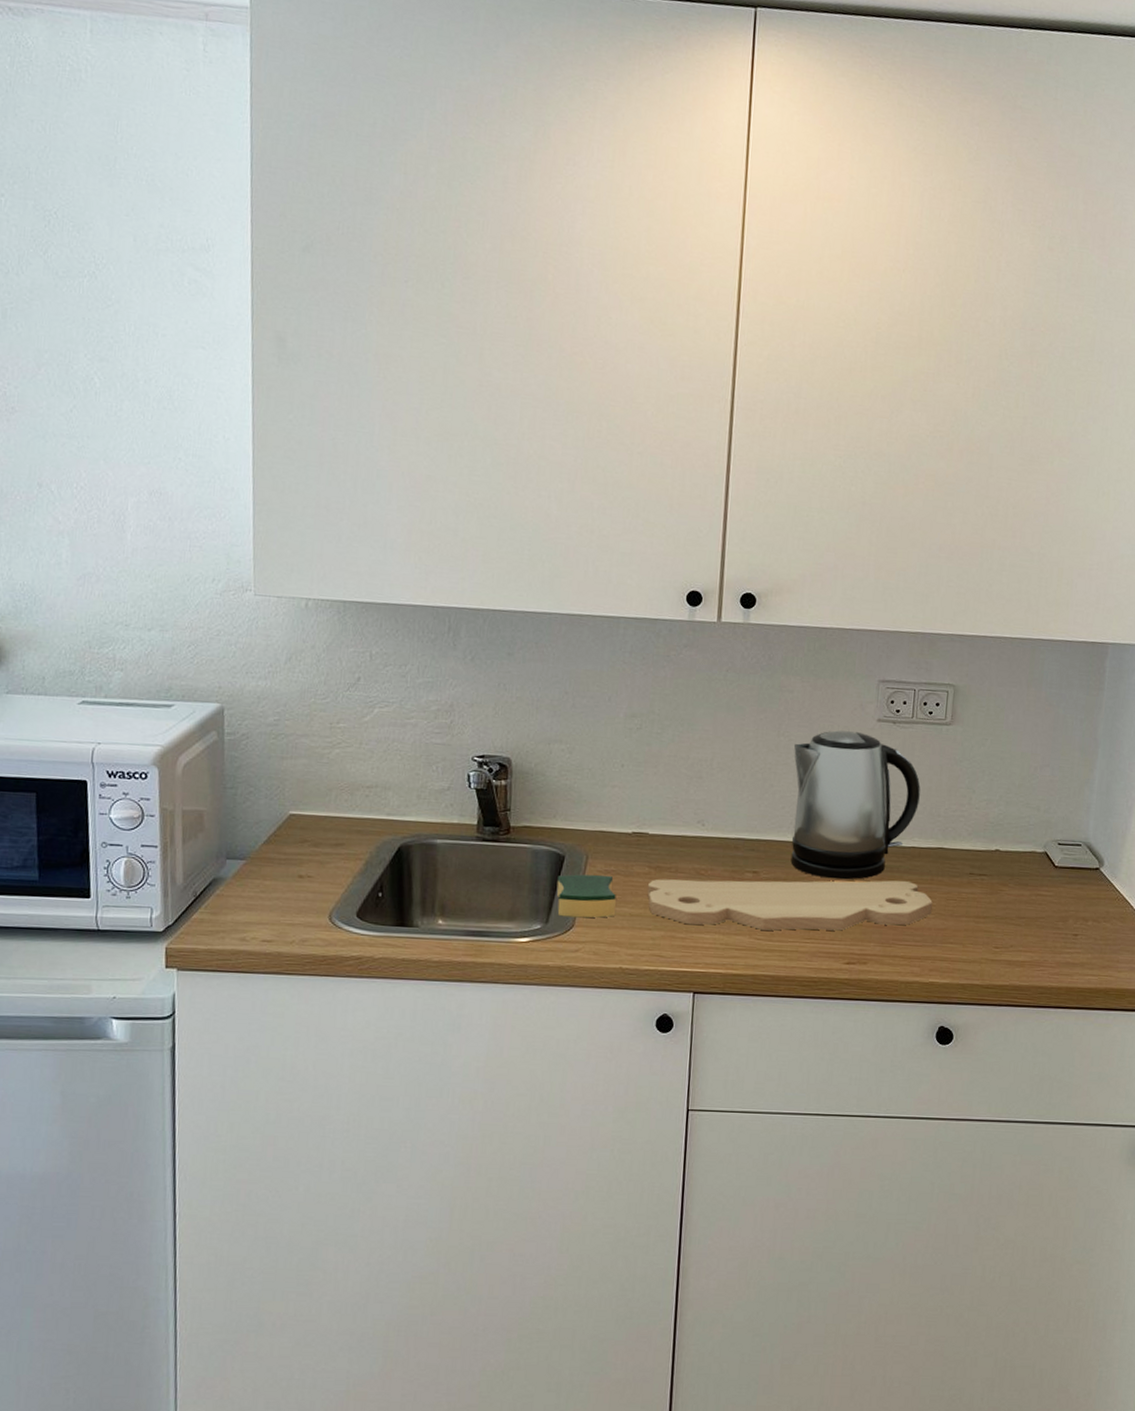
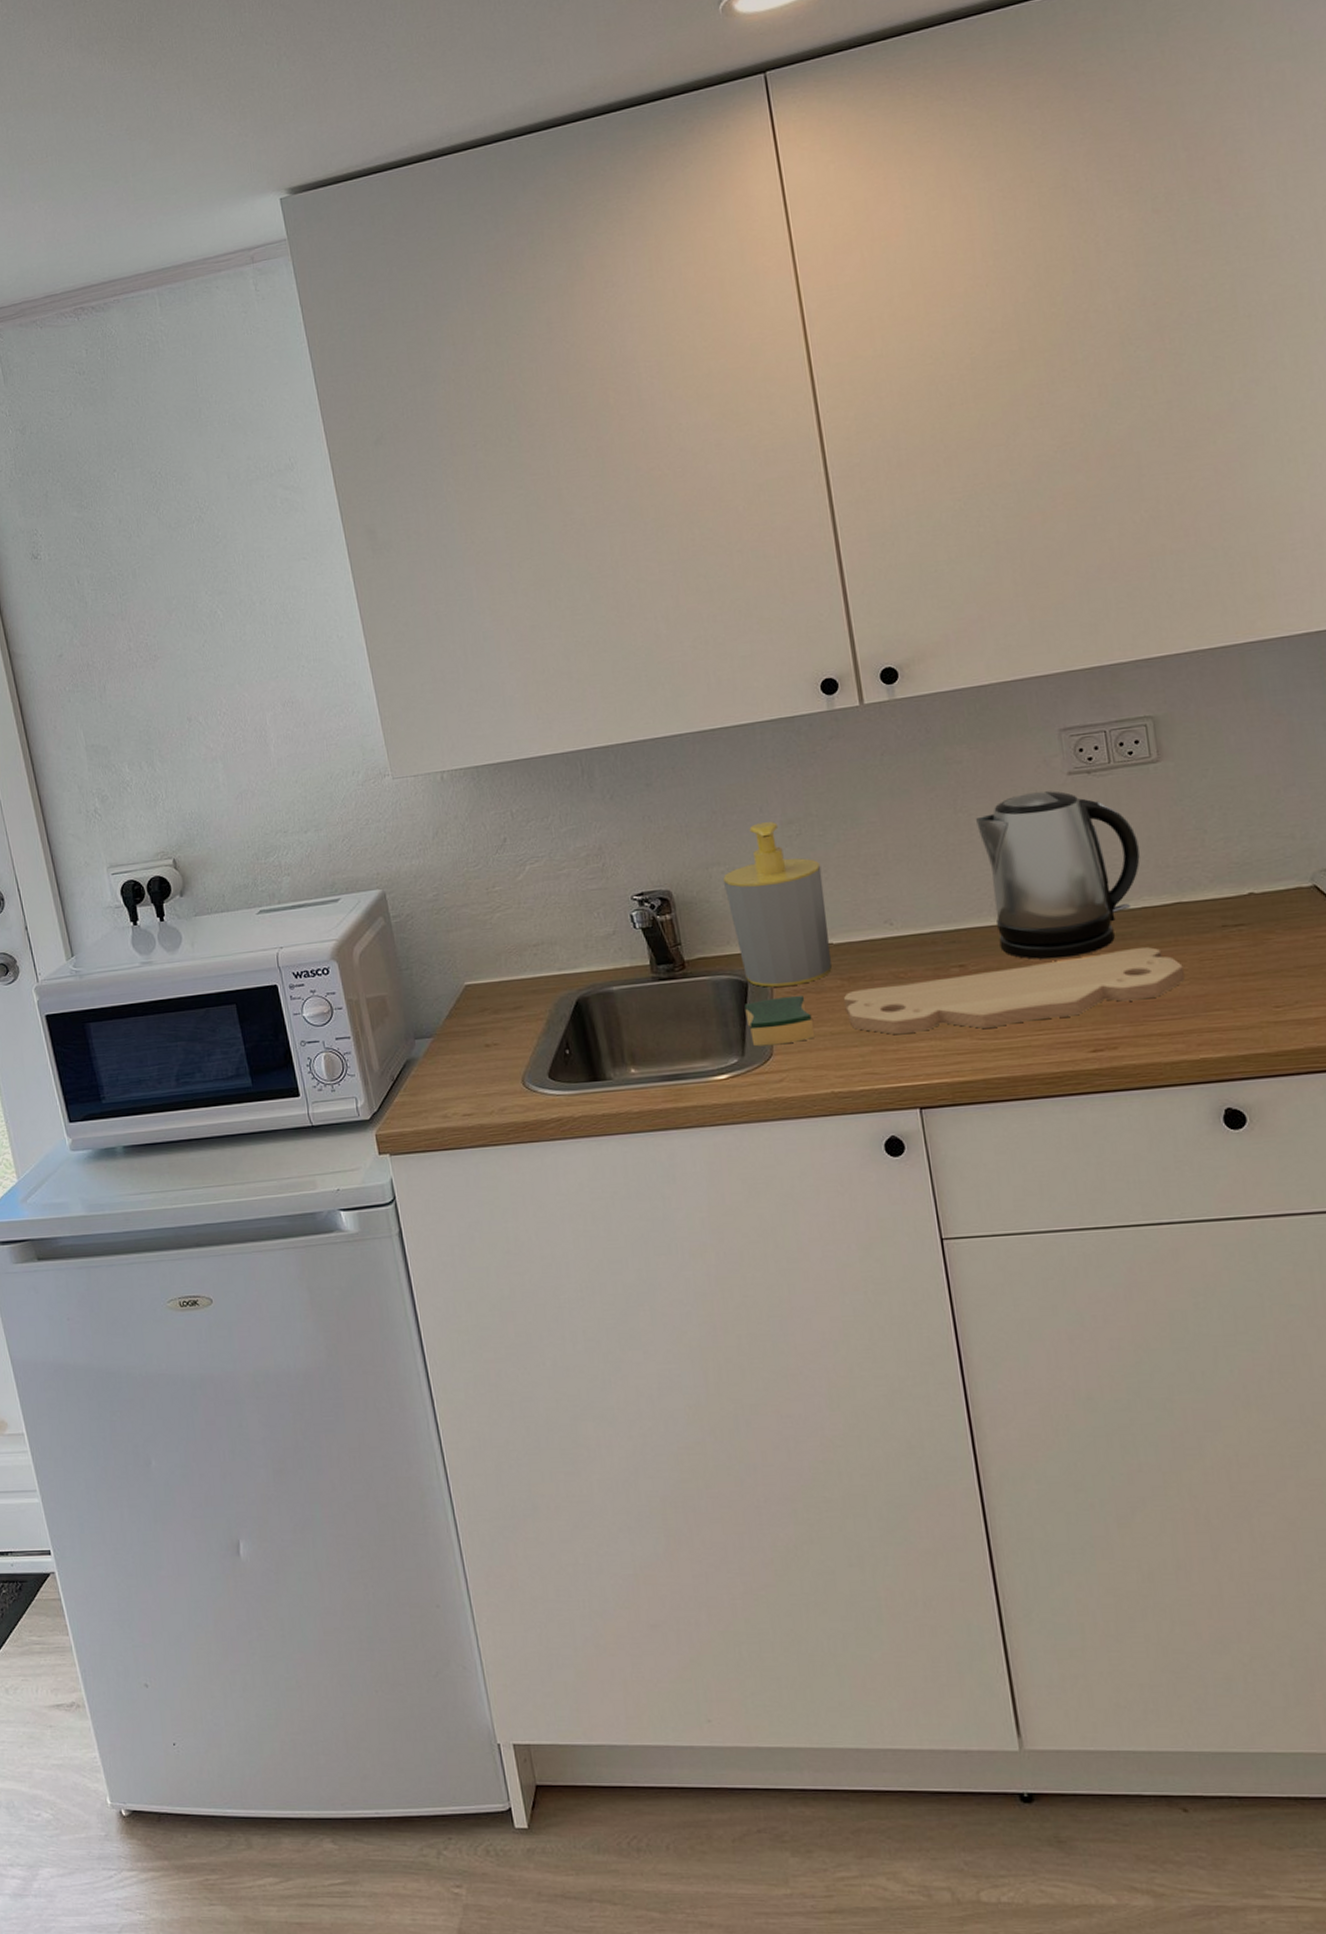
soap bottle: none [561,711,653,866] -> present [723,821,832,987]

